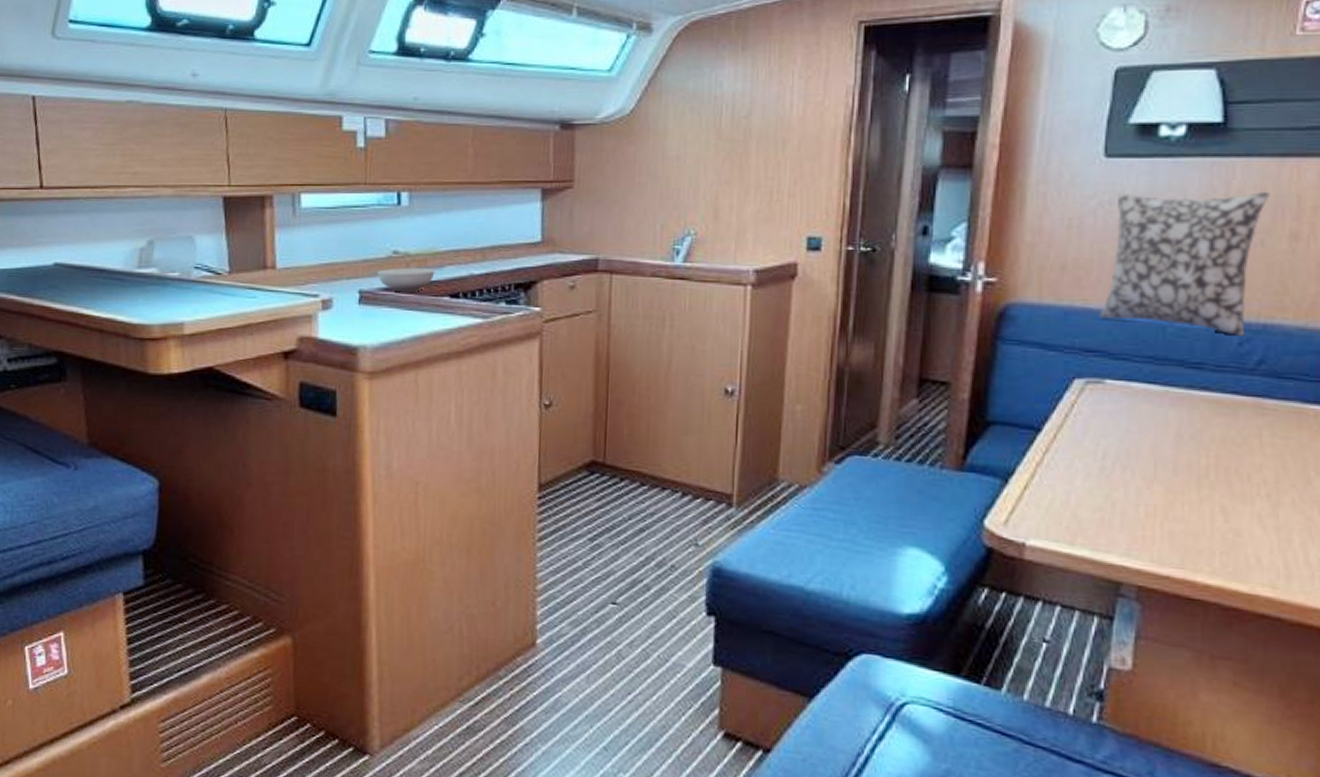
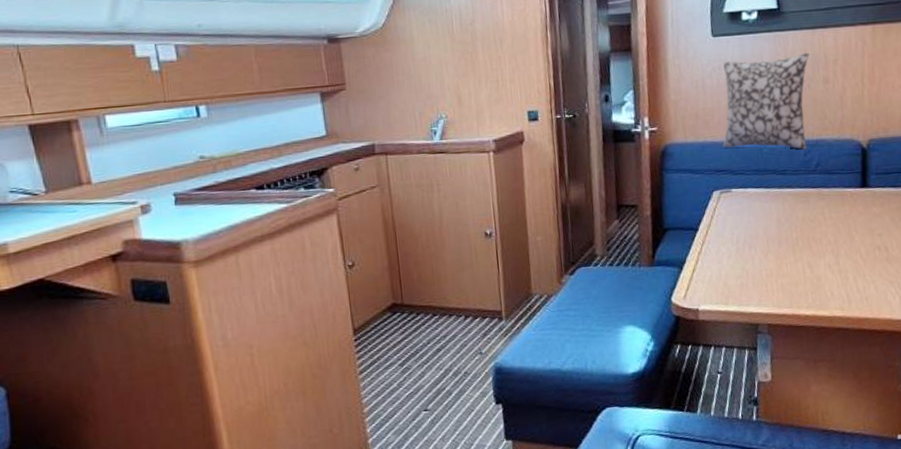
bowl: present [377,268,435,293] -> none [188,167,240,191]

